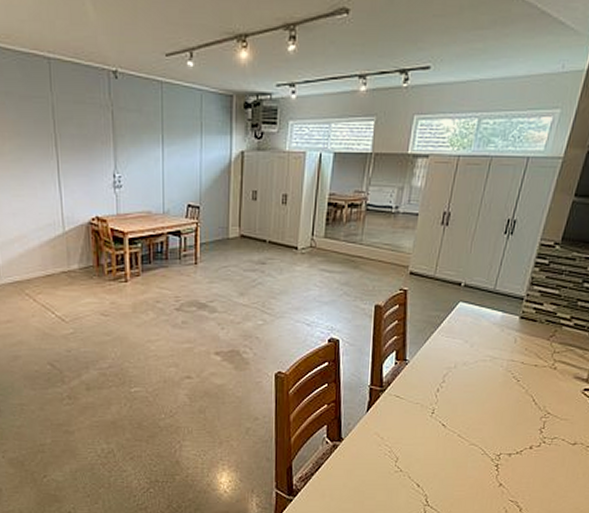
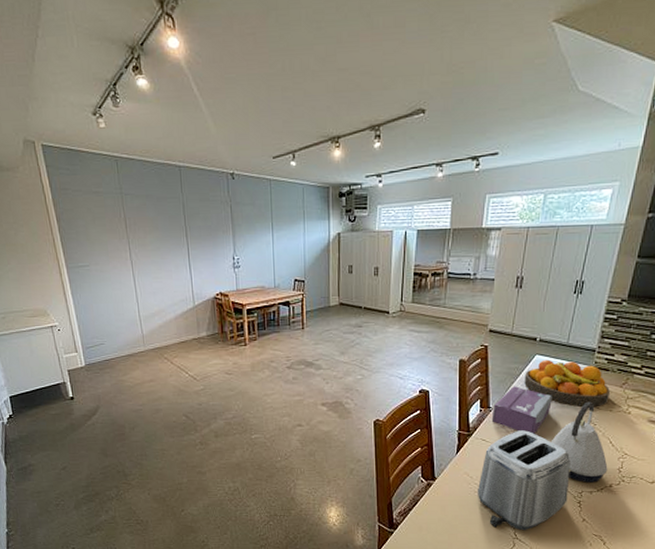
toaster: none [388,386,491,497] -> present [478,430,571,531]
tissue box: none [407,336,475,392] -> present [491,386,552,435]
fruit bowl: none [445,307,536,362] -> present [524,359,610,408]
kettle: none [470,355,529,444] -> present [550,401,608,483]

